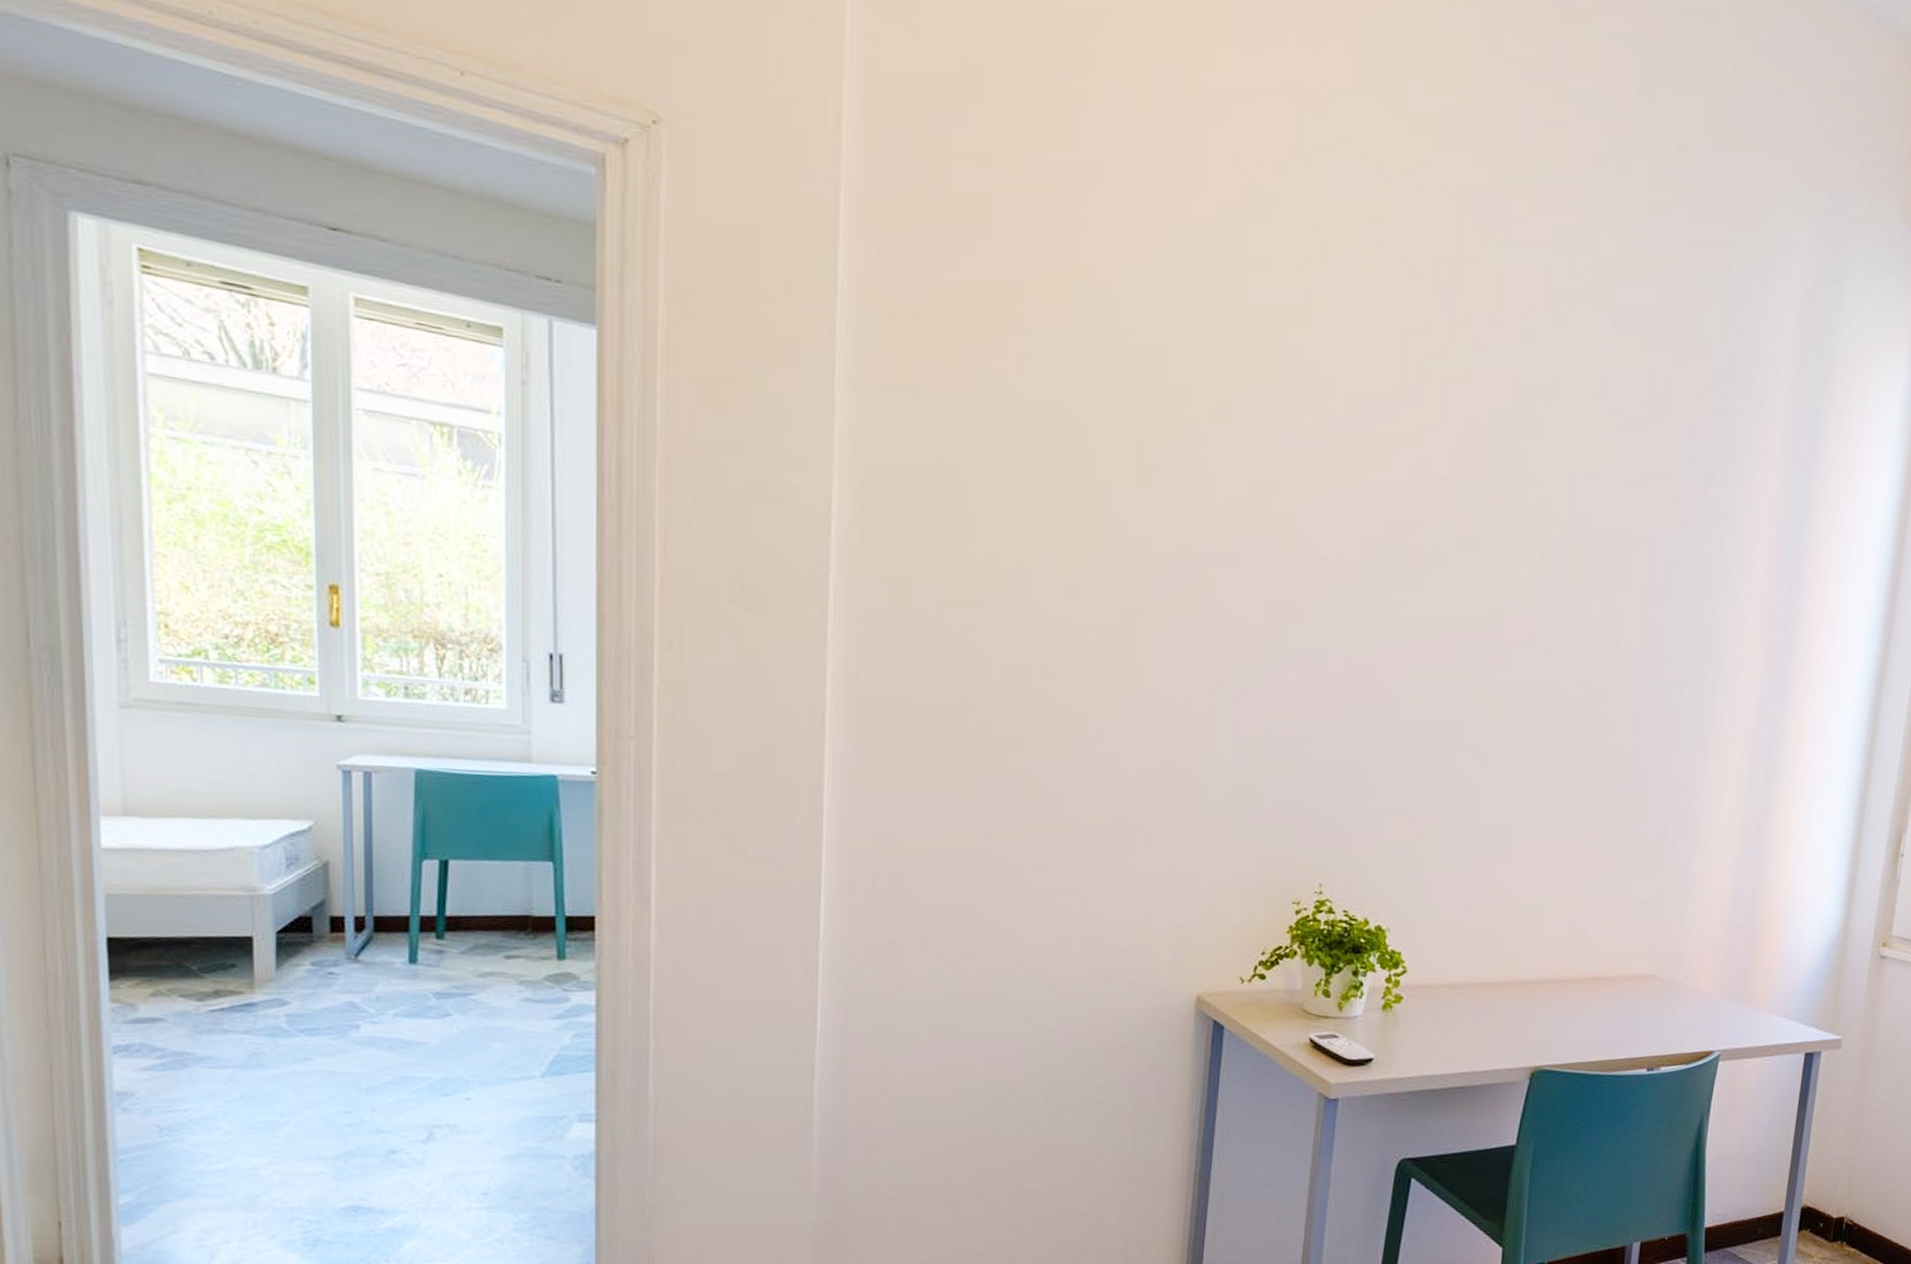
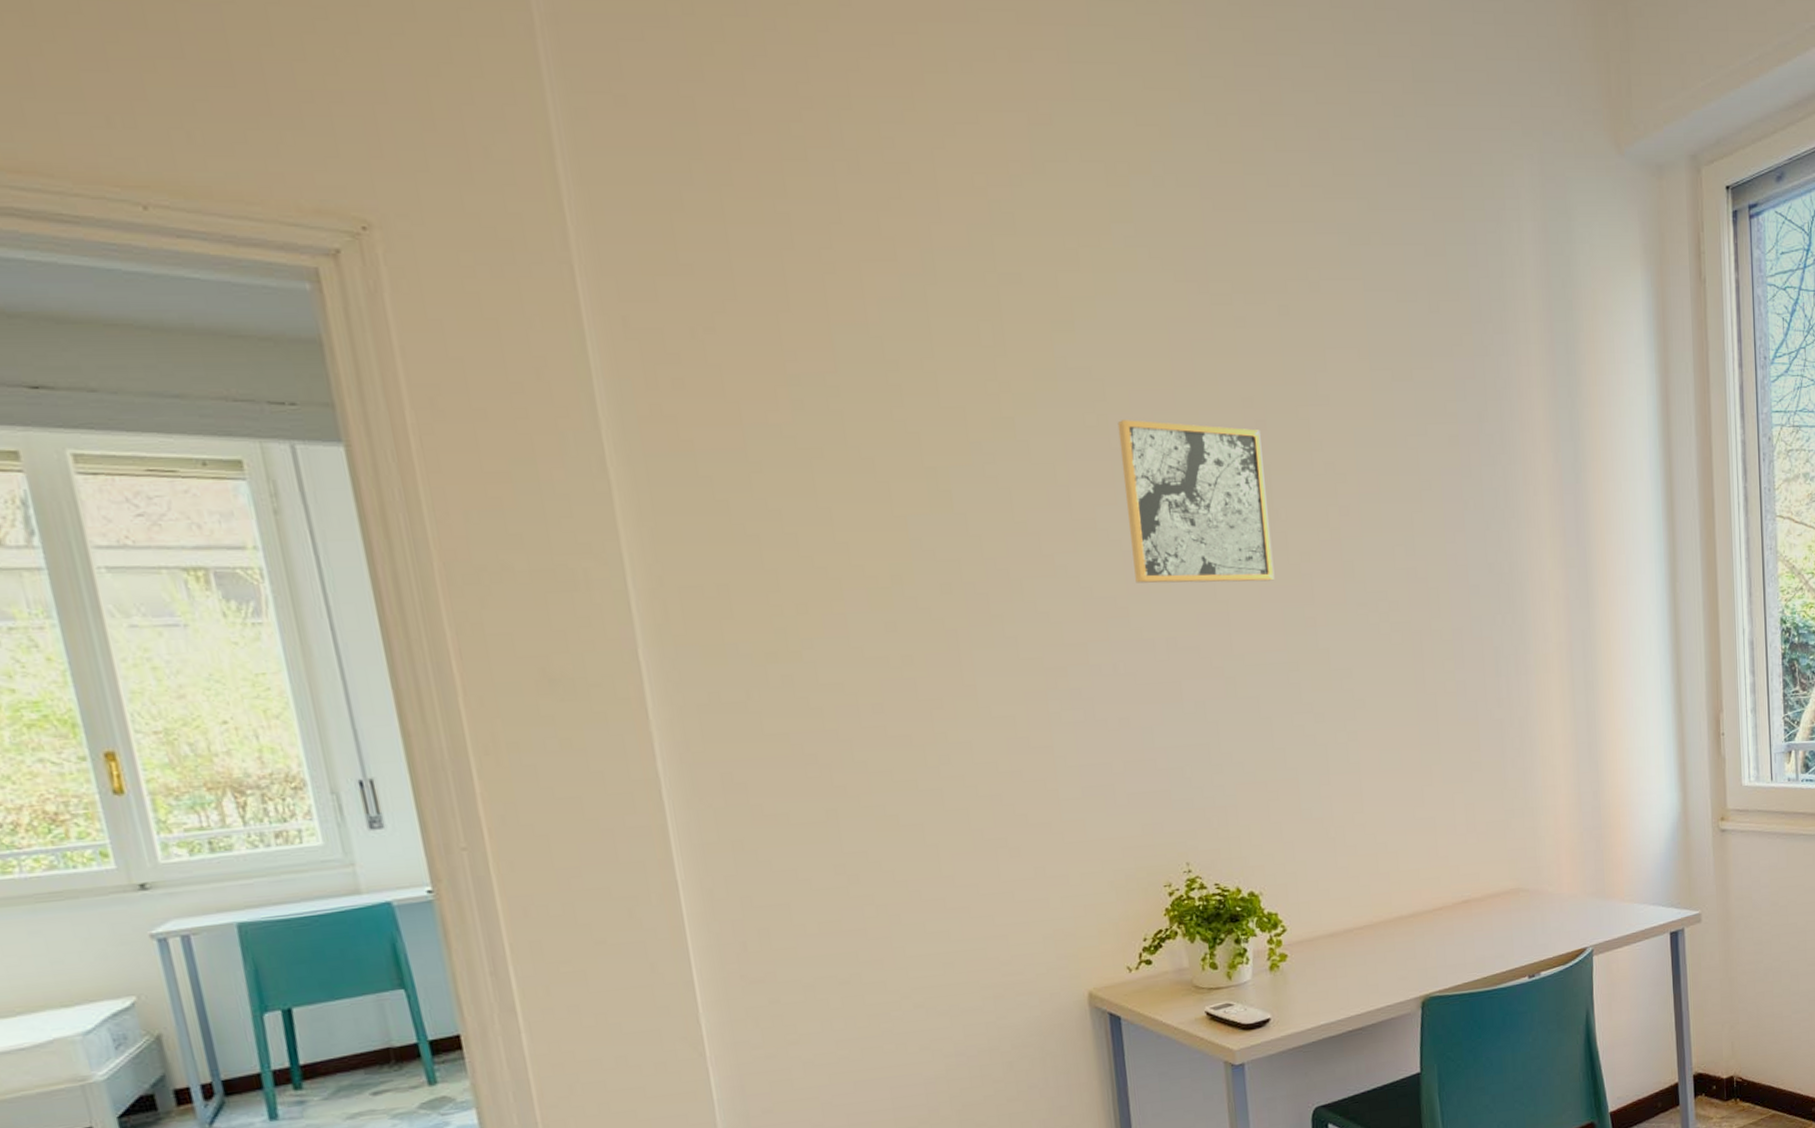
wall art: none [1323,423,1477,613] -> present [1117,420,1275,584]

